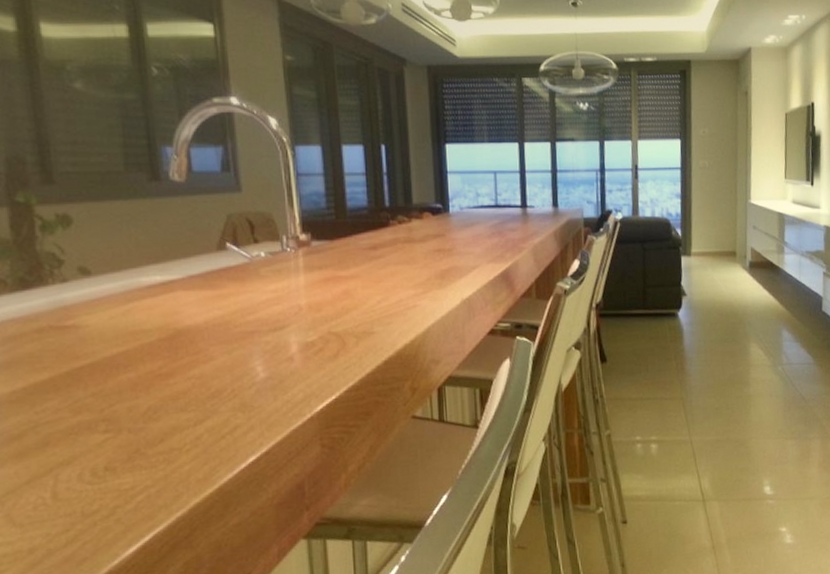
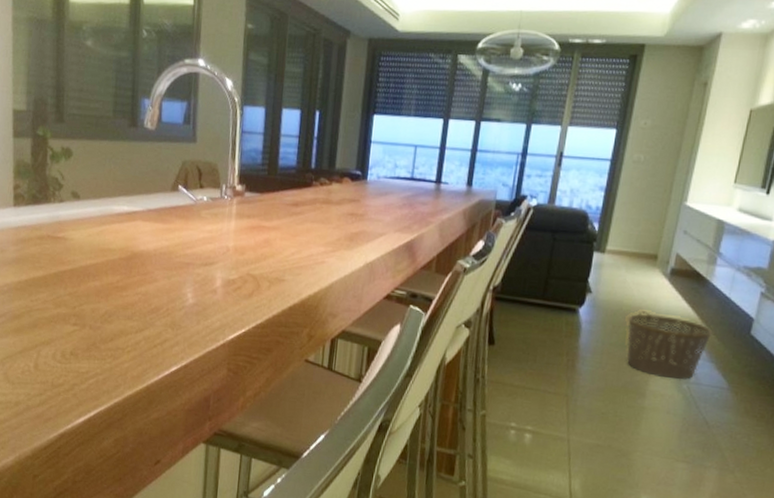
basket: none [722,305,793,365] -> present [627,311,713,380]

